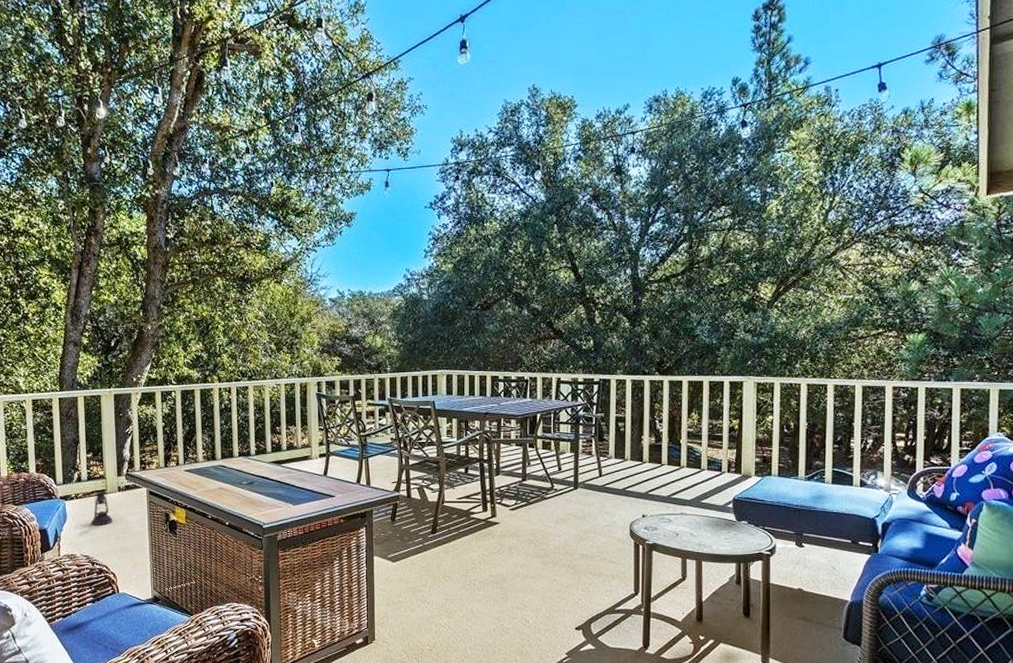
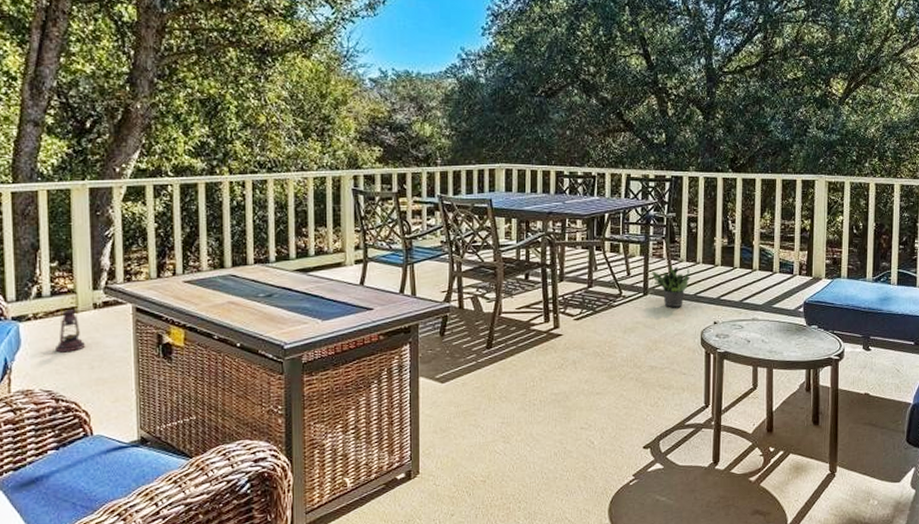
potted plant: none [581,462,619,500] -> present [651,265,691,307]

